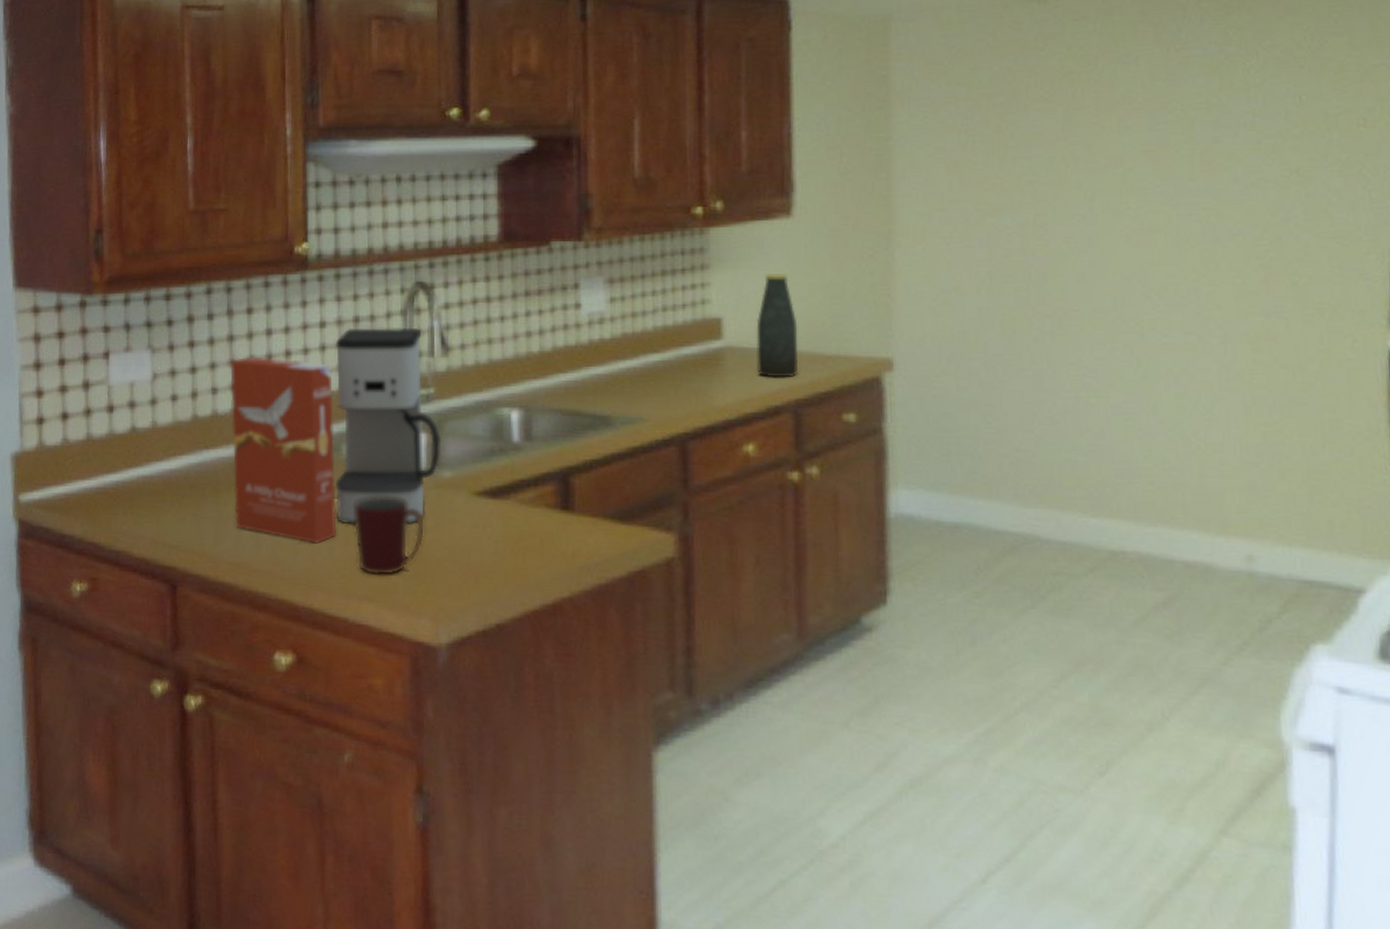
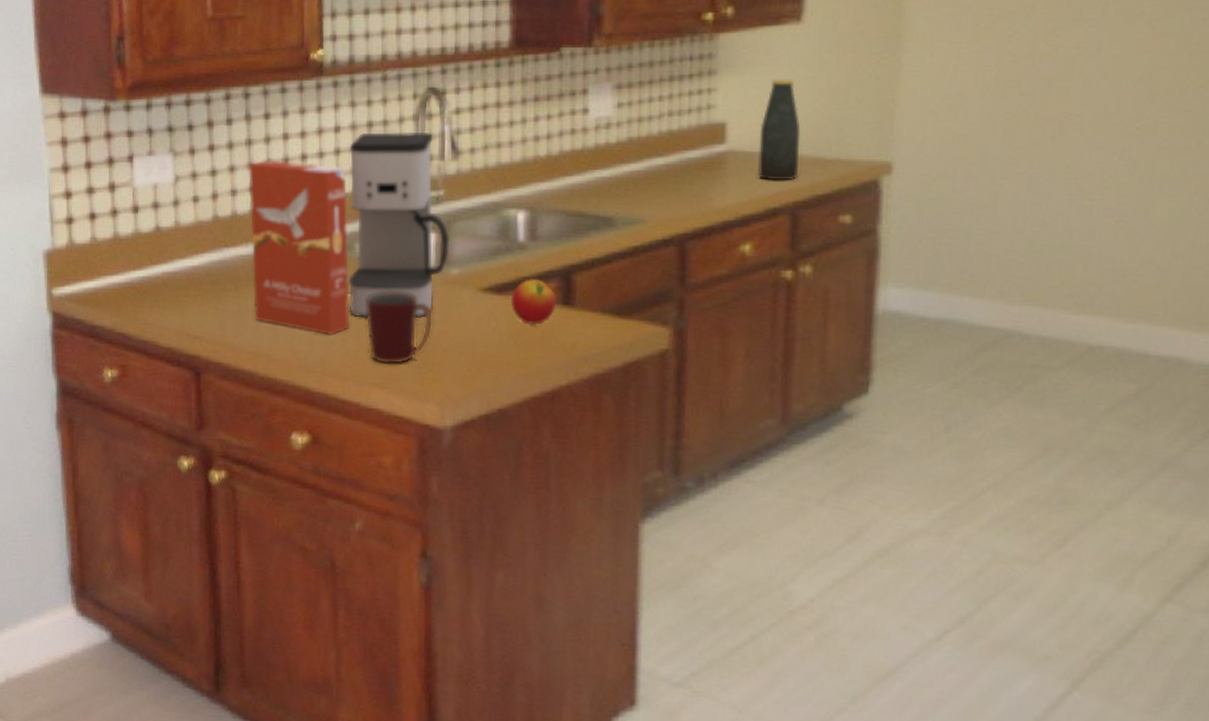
apple: none [506,481,555,531] -> present [510,278,557,325]

